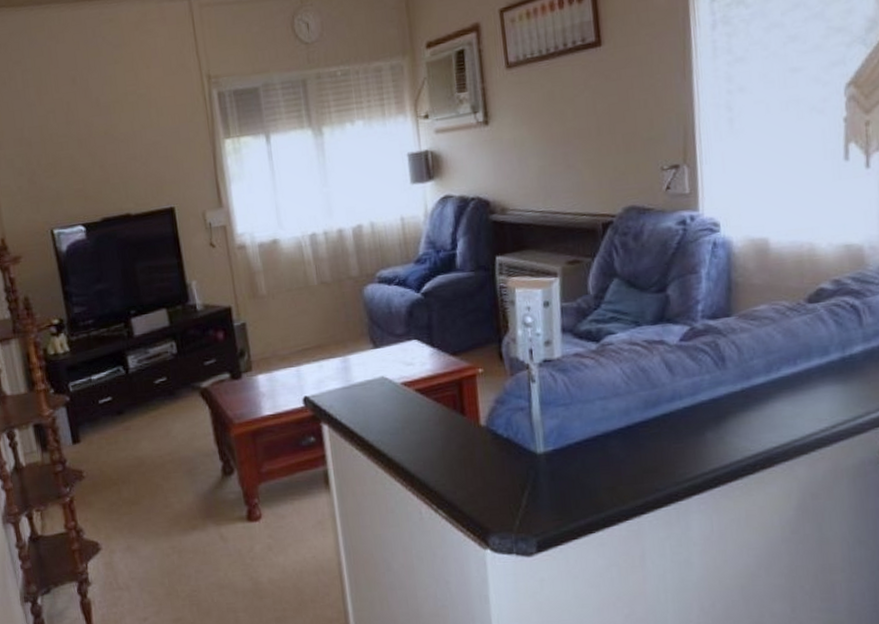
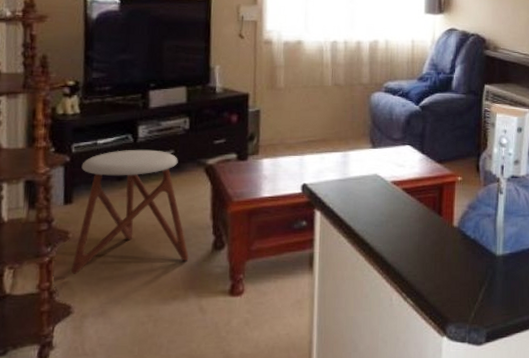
stool: none [81,379,201,512] -> present [70,149,189,274]

